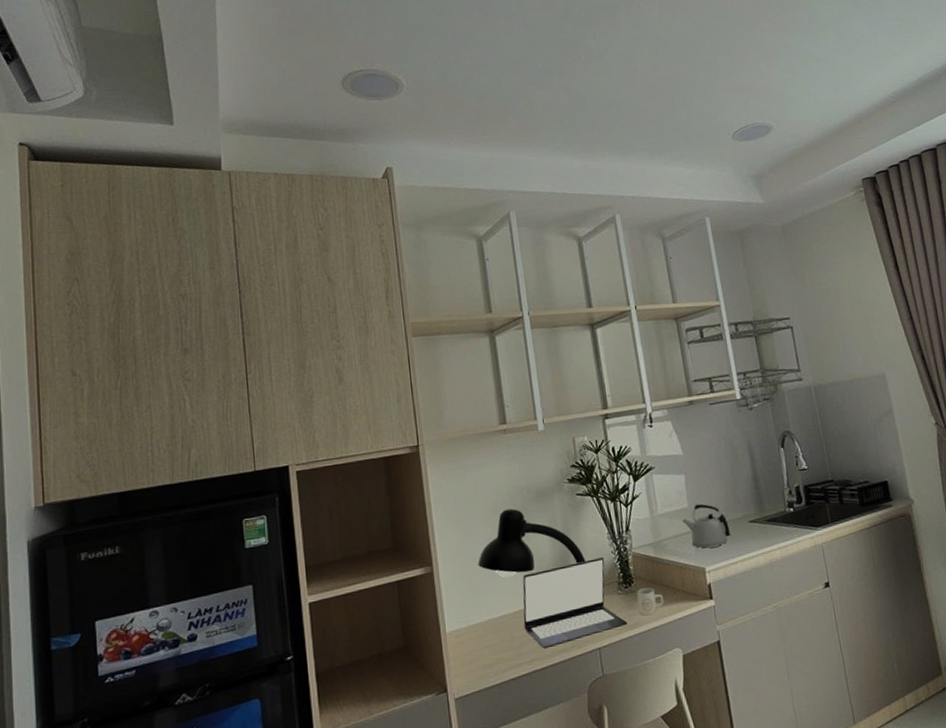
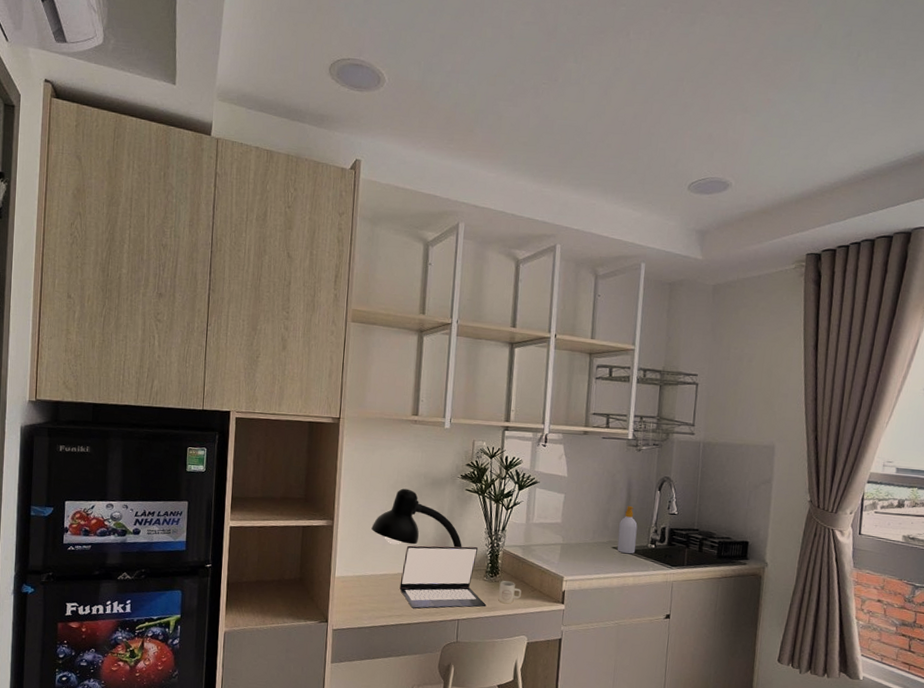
kettle: present [682,503,730,549] -> none [553,522,593,563]
soap bottle: none [750,470,775,526] -> present [617,505,638,554]

